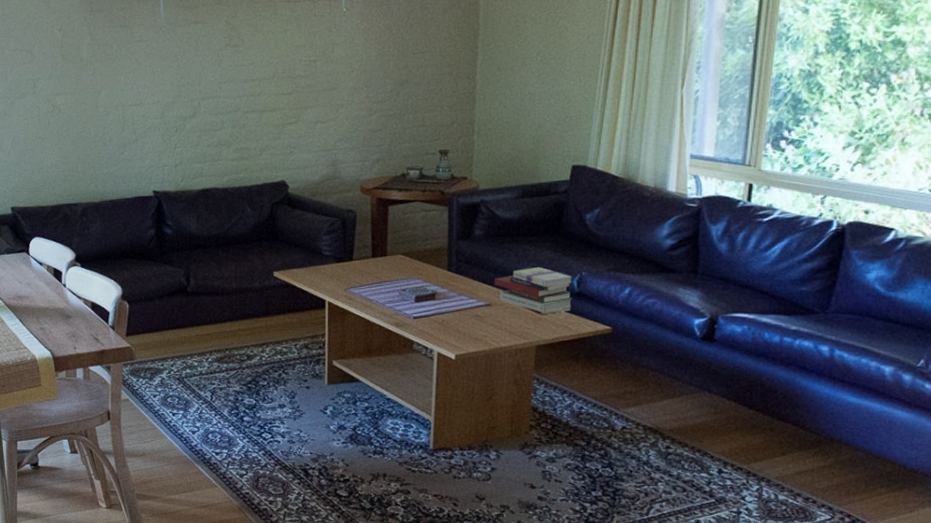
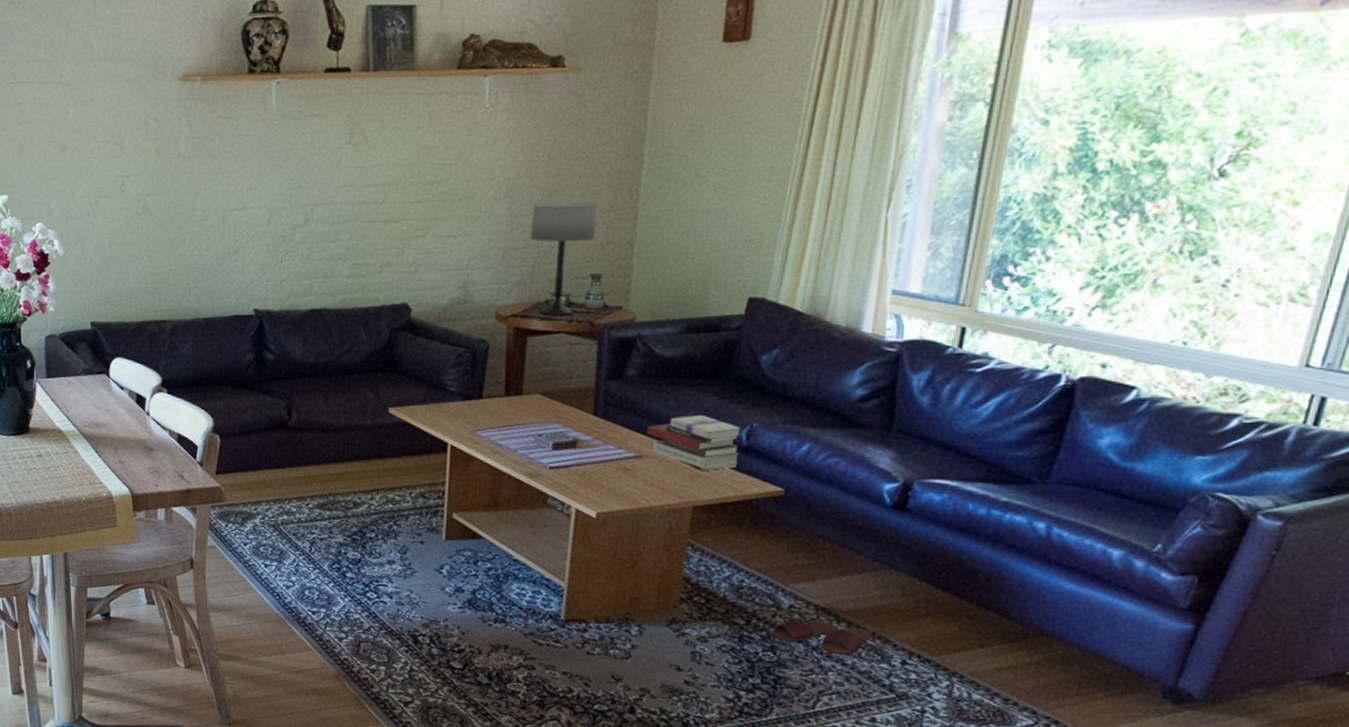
table lamp: none [386,89,441,187] -> present [529,201,596,316]
slippers: none [609,439,693,467] -> present [772,619,873,655]

